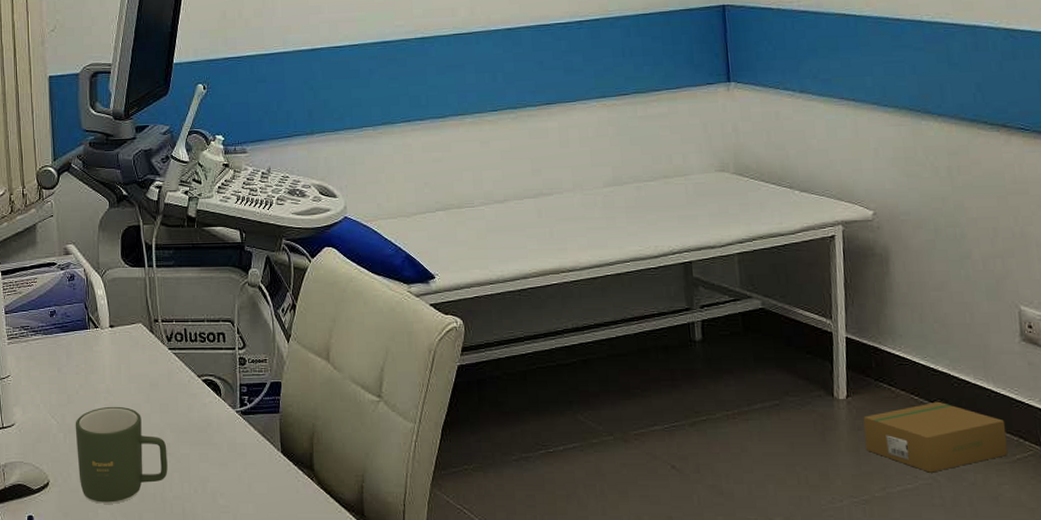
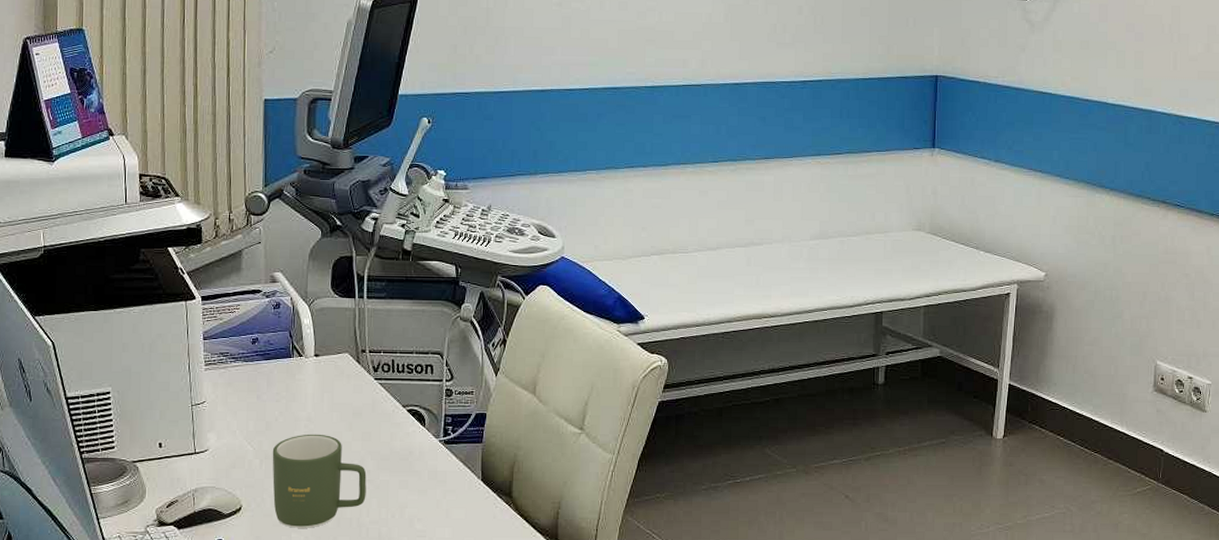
box: present [863,401,1008,473] -> none [1015,442,1132,503]

